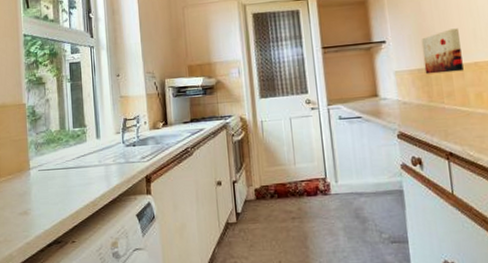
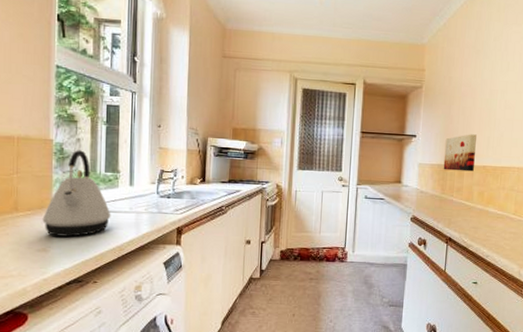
kettle: none [22,110,83,198] -> present [42,150,111,237]

